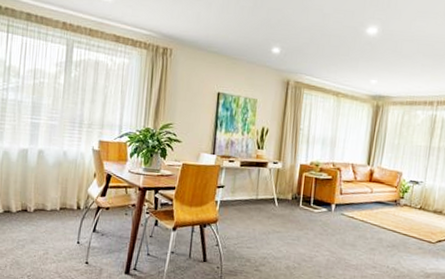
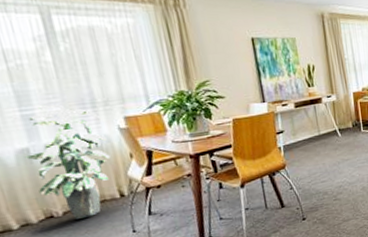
indoor plant: none [23,118,81,219] -> present [24,104,111,219]

